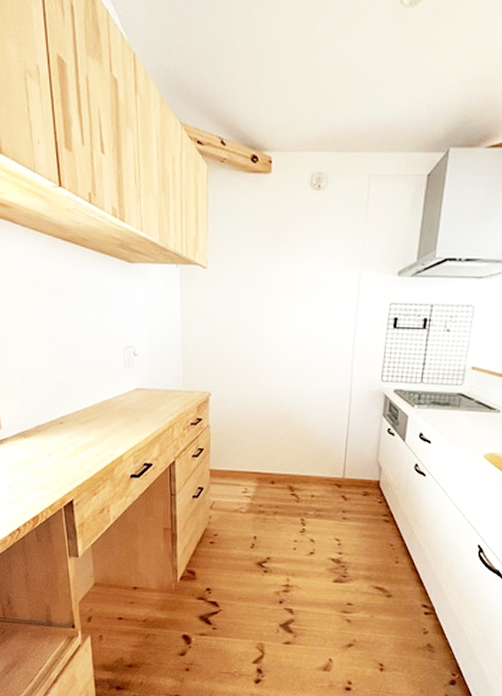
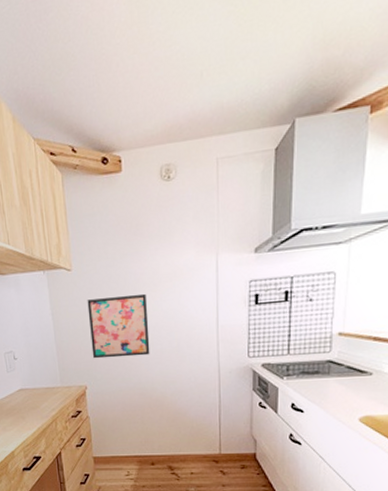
wall art: none [220,301,284,367] -> present [87,293,150,359]

